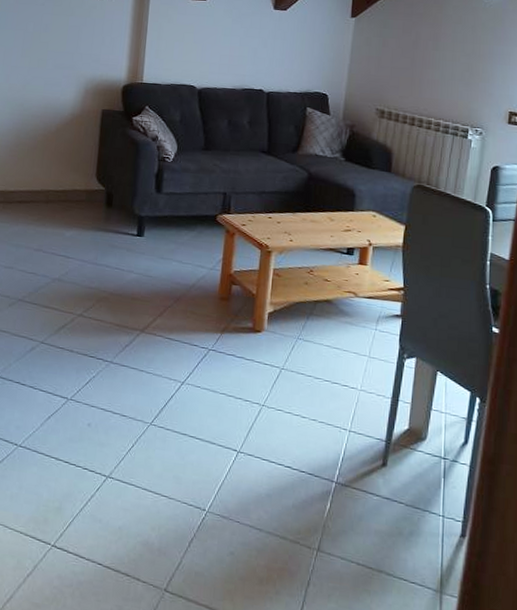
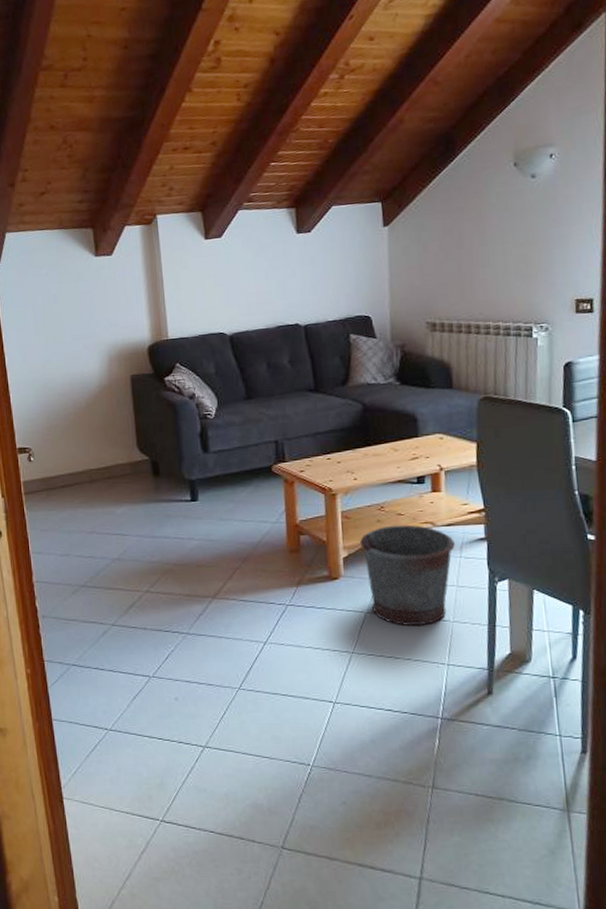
bucket: none [286,289,372,390] -> present [360,524,455,627]

